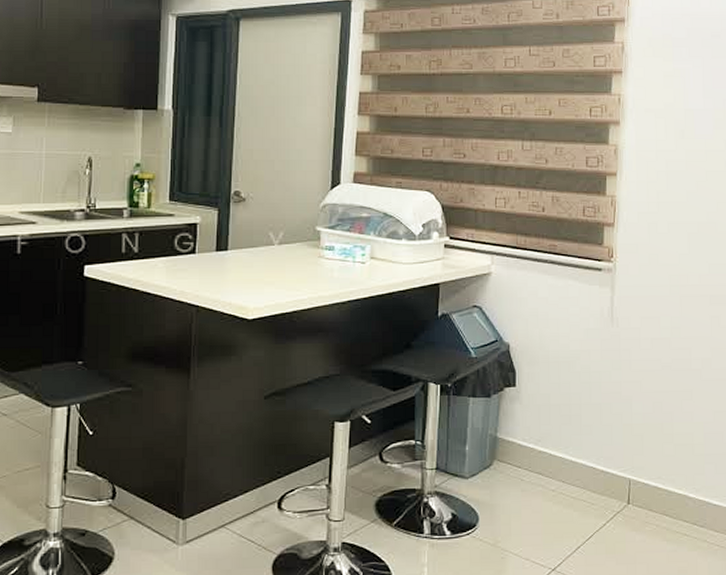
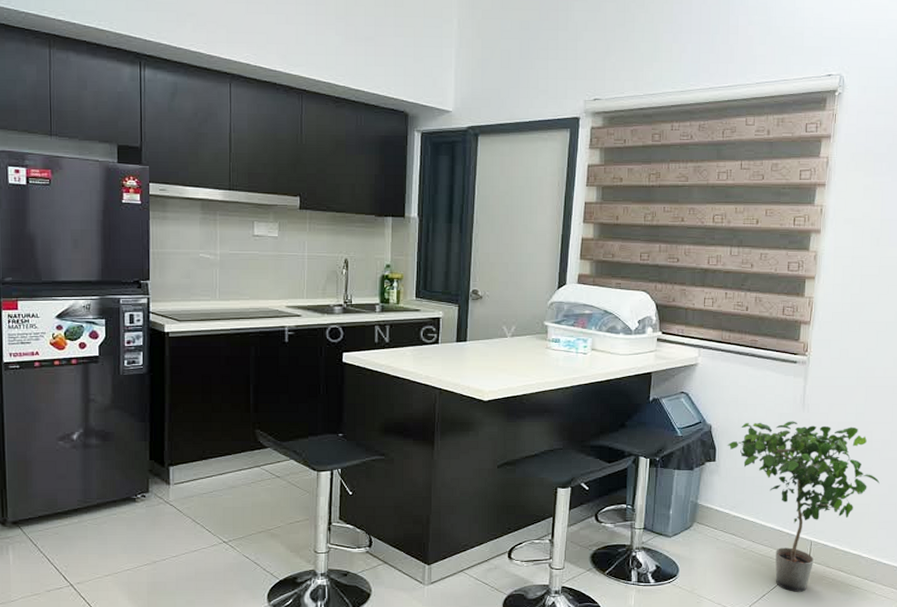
potted plant: none [528,337,703,542] -> present [727,421,880,592]

